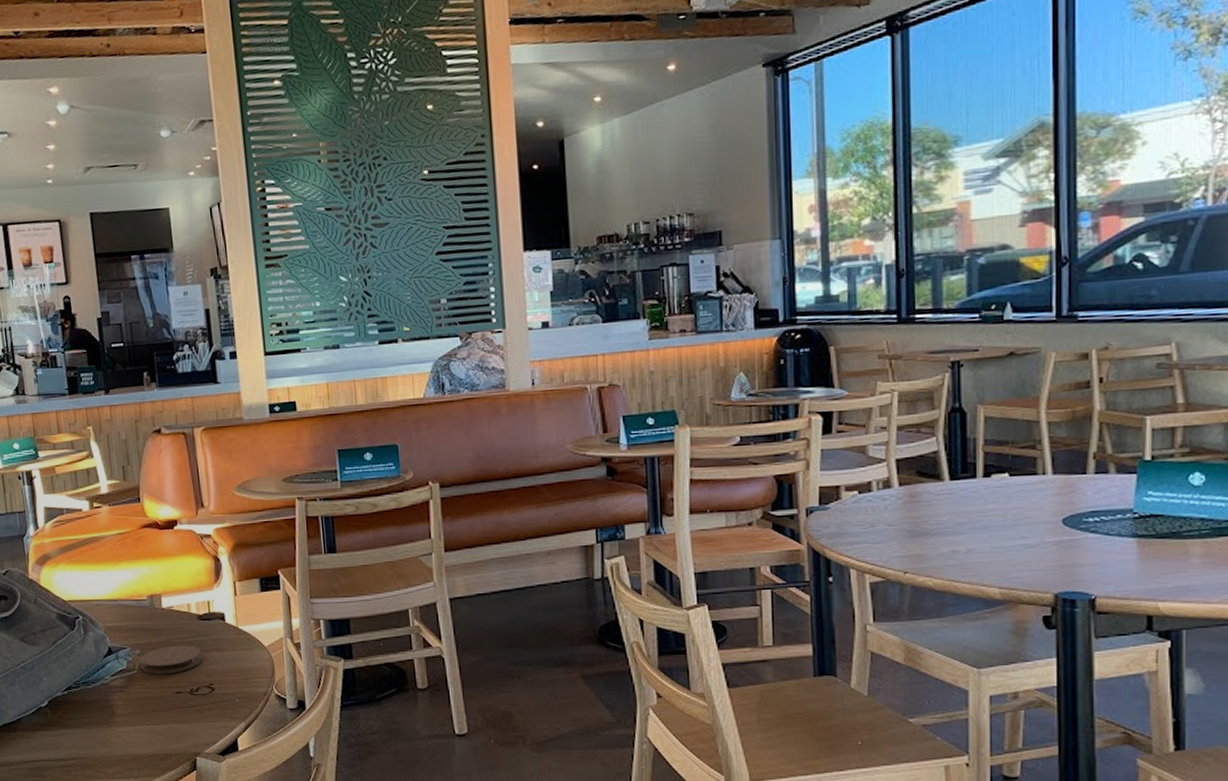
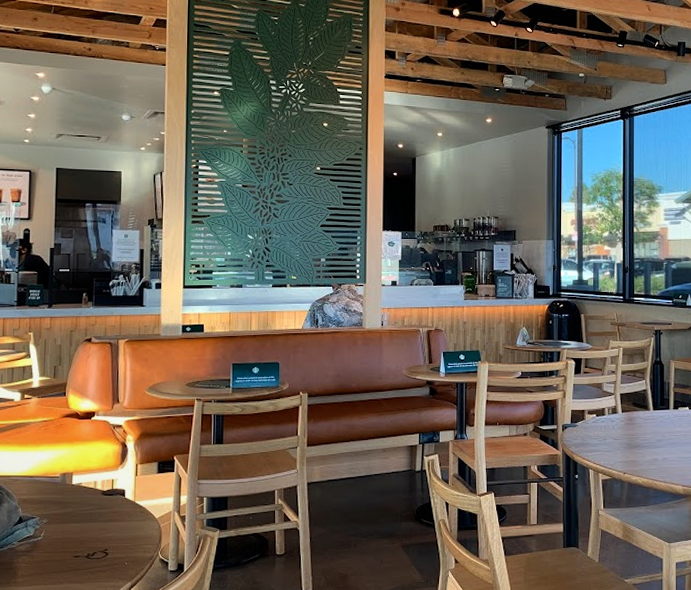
coaster: present [139,645,202,675] -> none [45,516,101,541]

